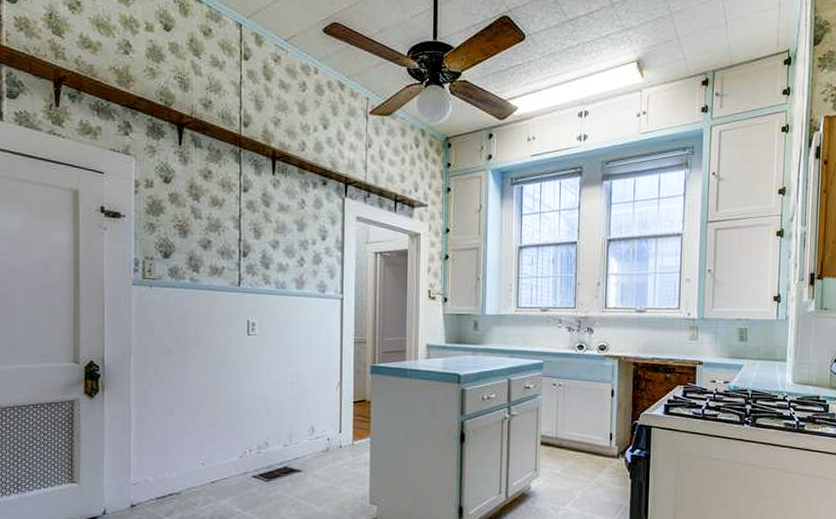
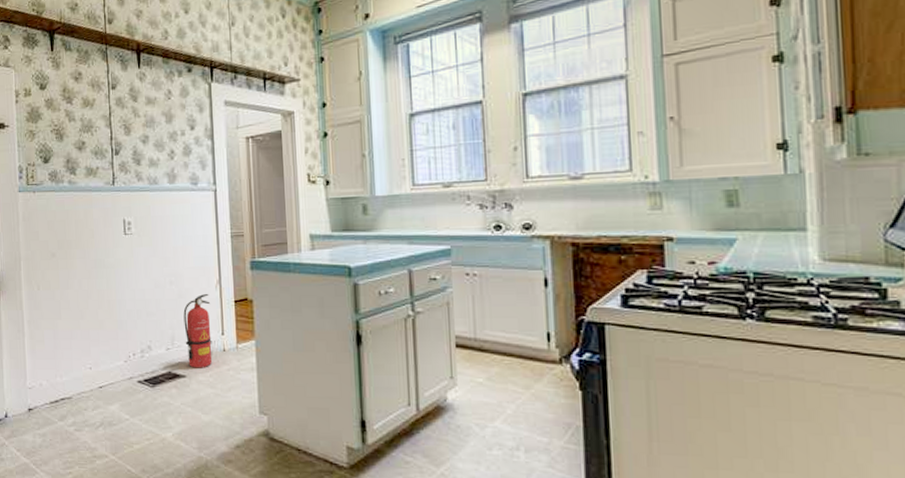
fire extinguisher: none [303,395,331,463] -> present [183,294,212,368]

